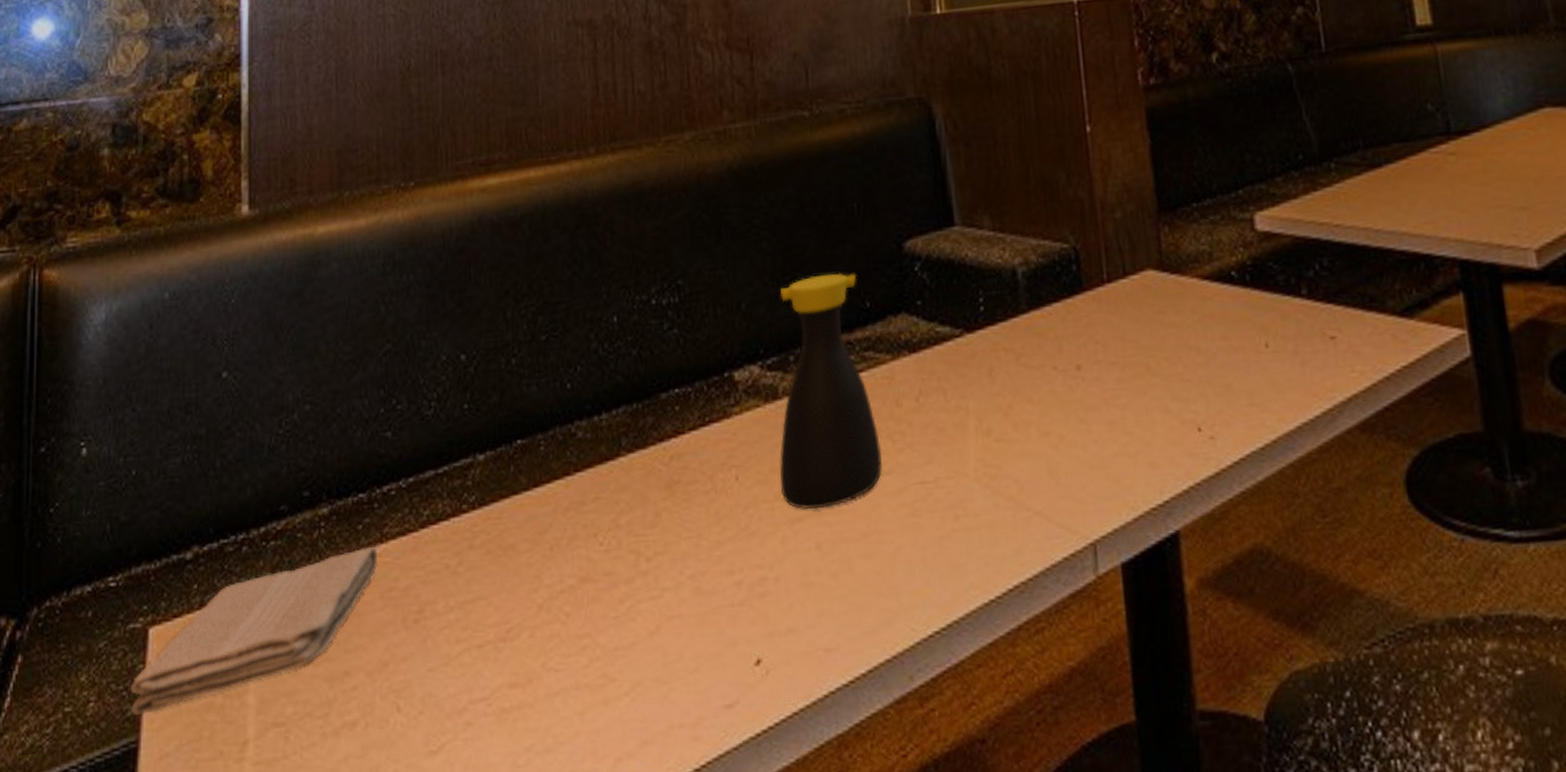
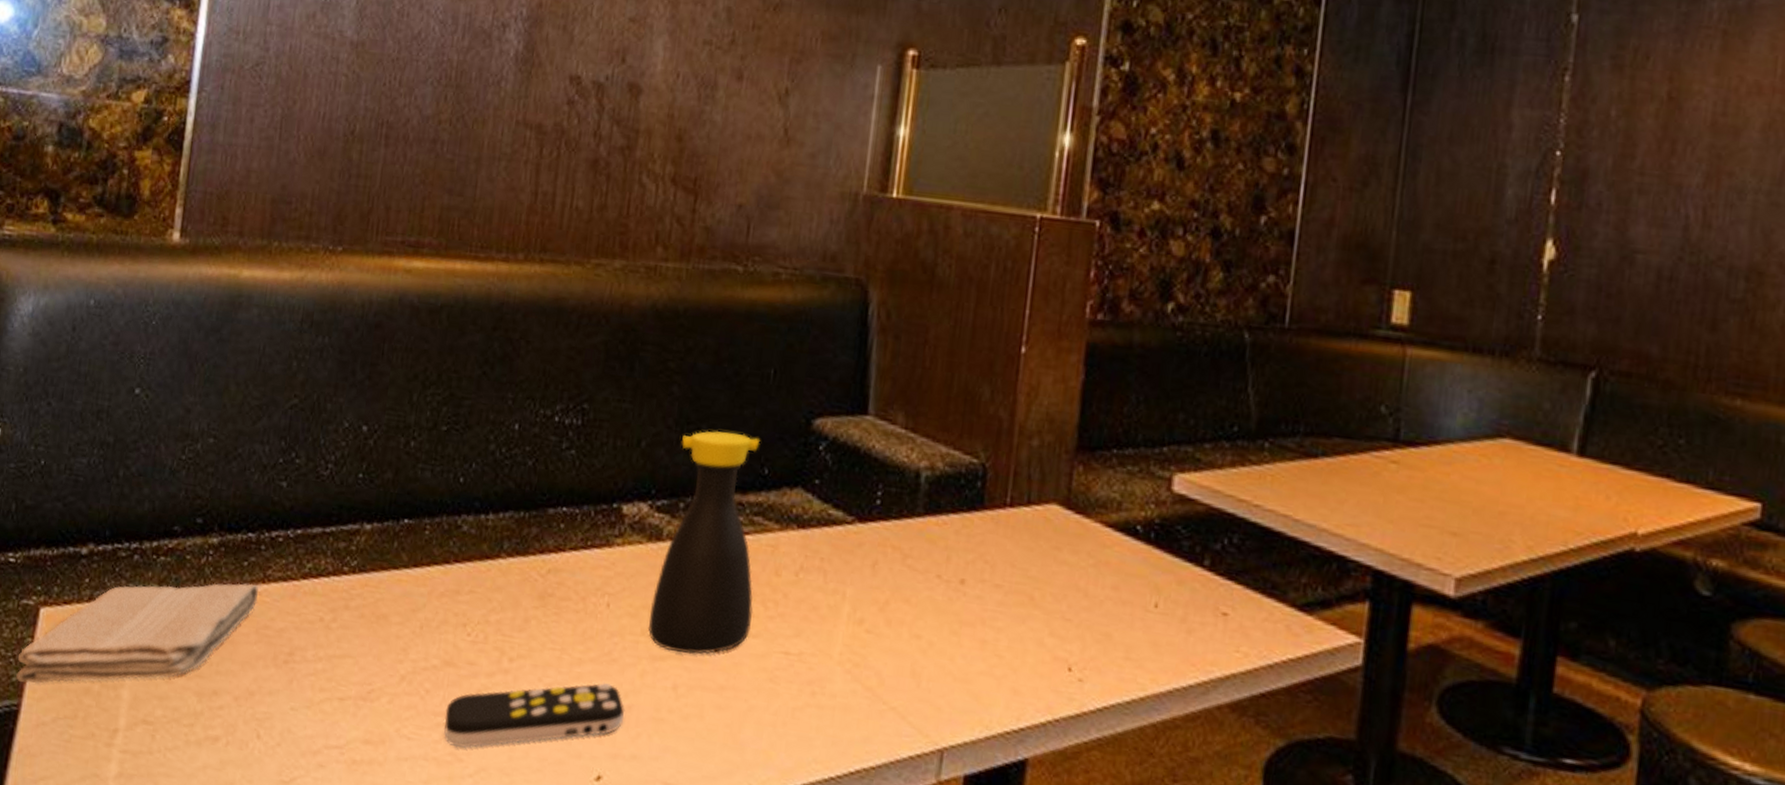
remote control: none [590,558,774,667] -> present [444,682,625,748]

